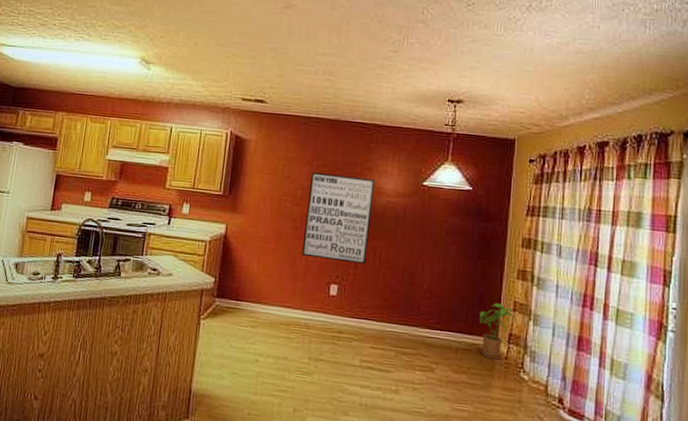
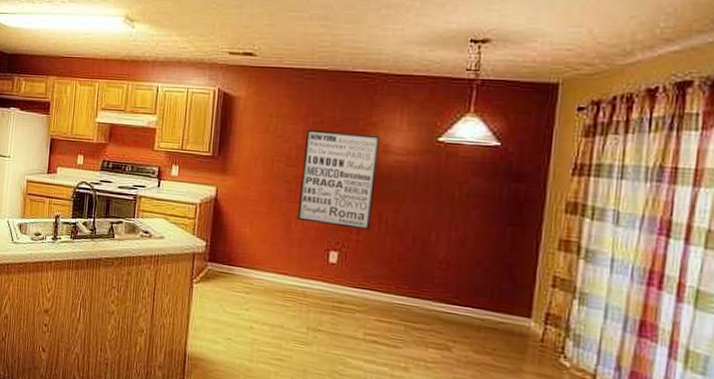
house plant: present [479,303,514,360] -> none [508,277,553,342]

